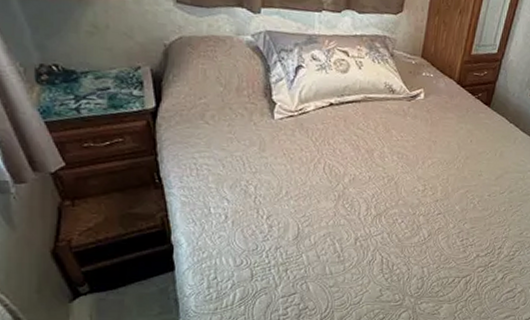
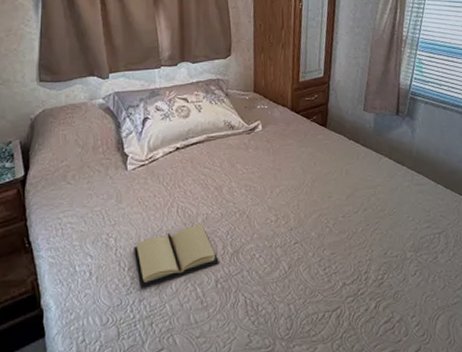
book: none [274,184,361,237] -> present [134,224,219,288]

